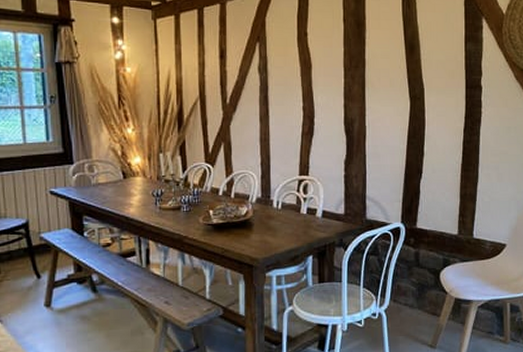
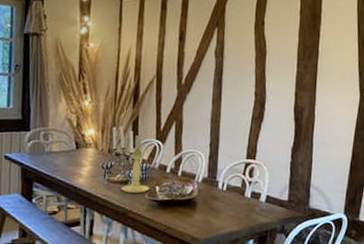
candle holder: none [174,159,204,220] -> present [121,134,150,194]

